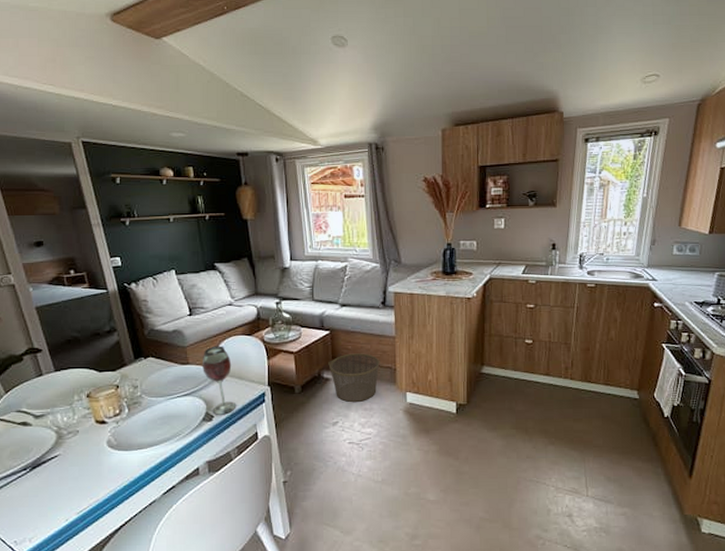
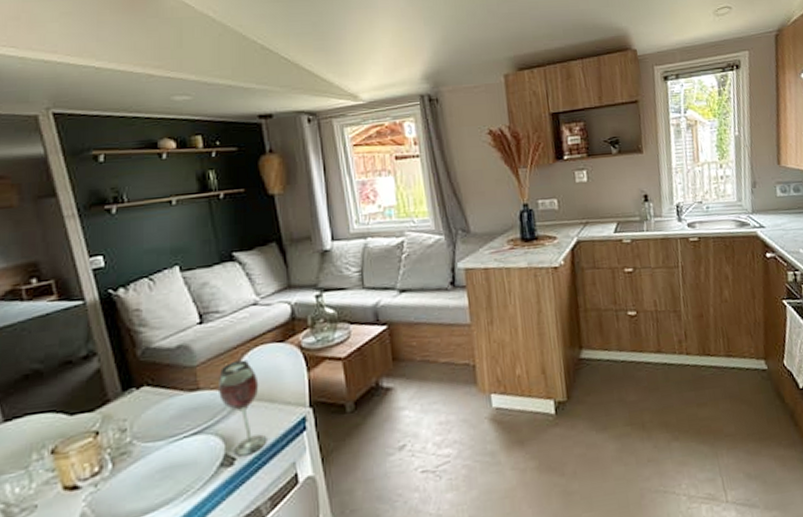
basket: present [328,353,381,403] -> none [388,349,456,417]

